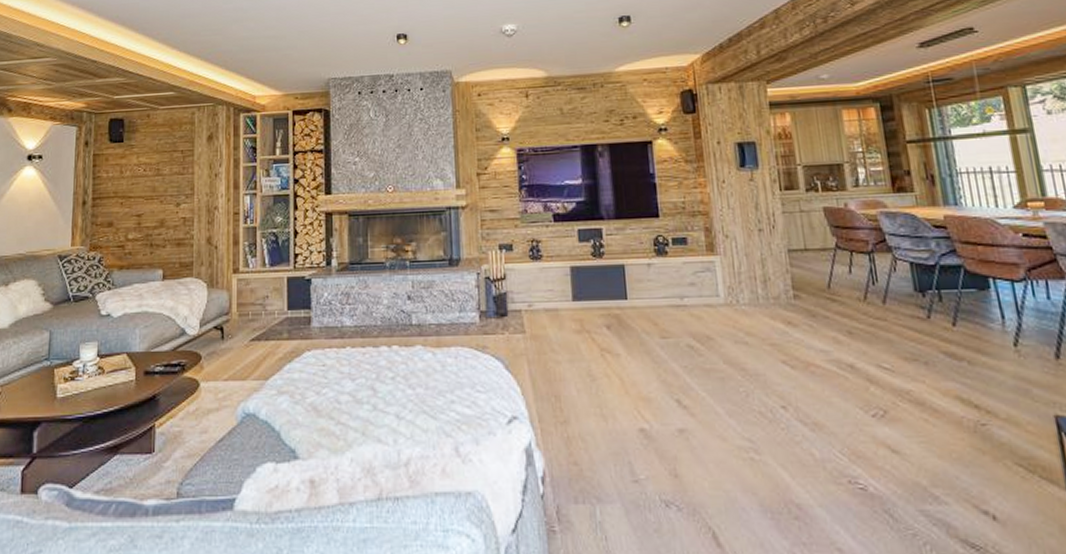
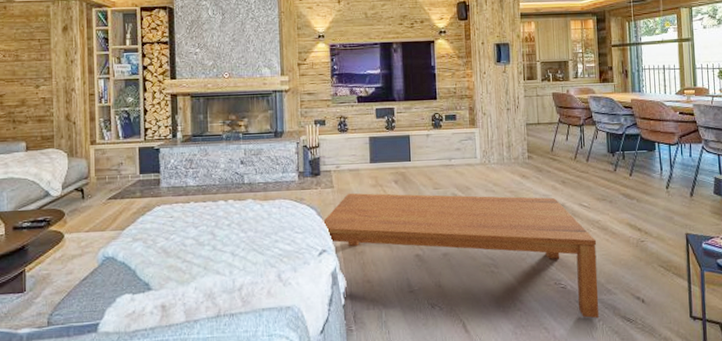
coffee table: none [511,340,923,540] -> present [322,193,599,319]

